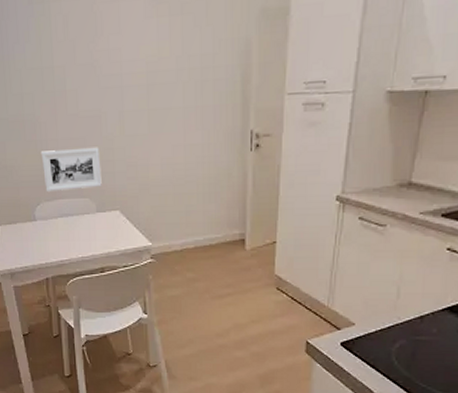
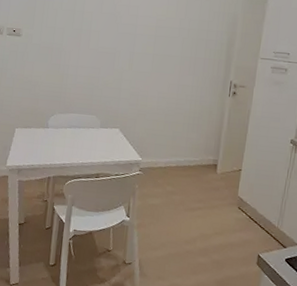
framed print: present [40,147,102,193] -> none [60,73,110,108]

